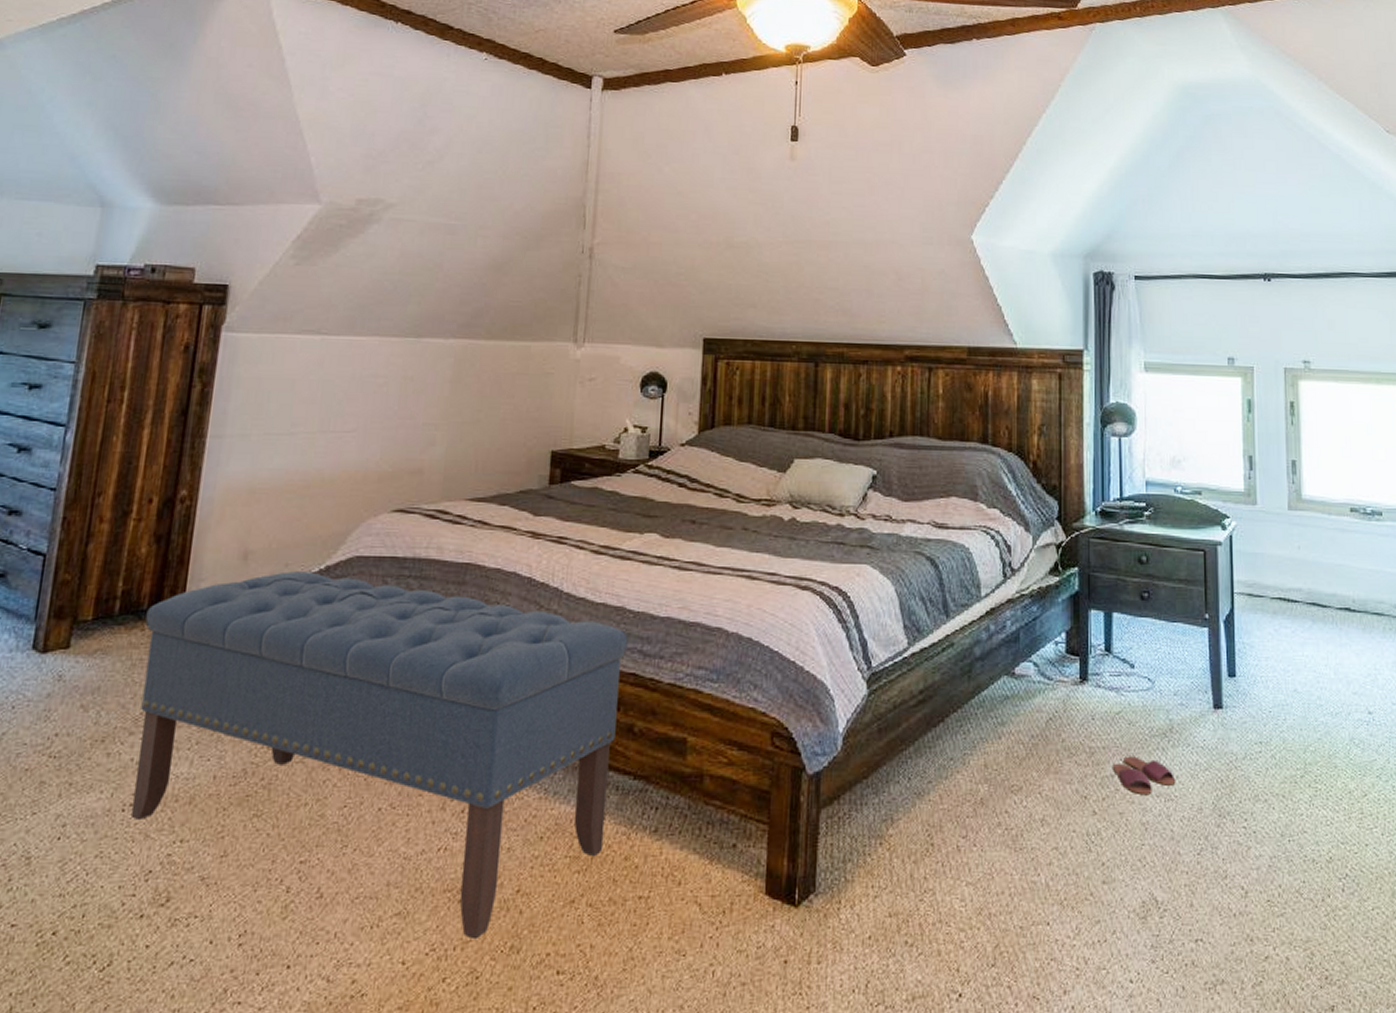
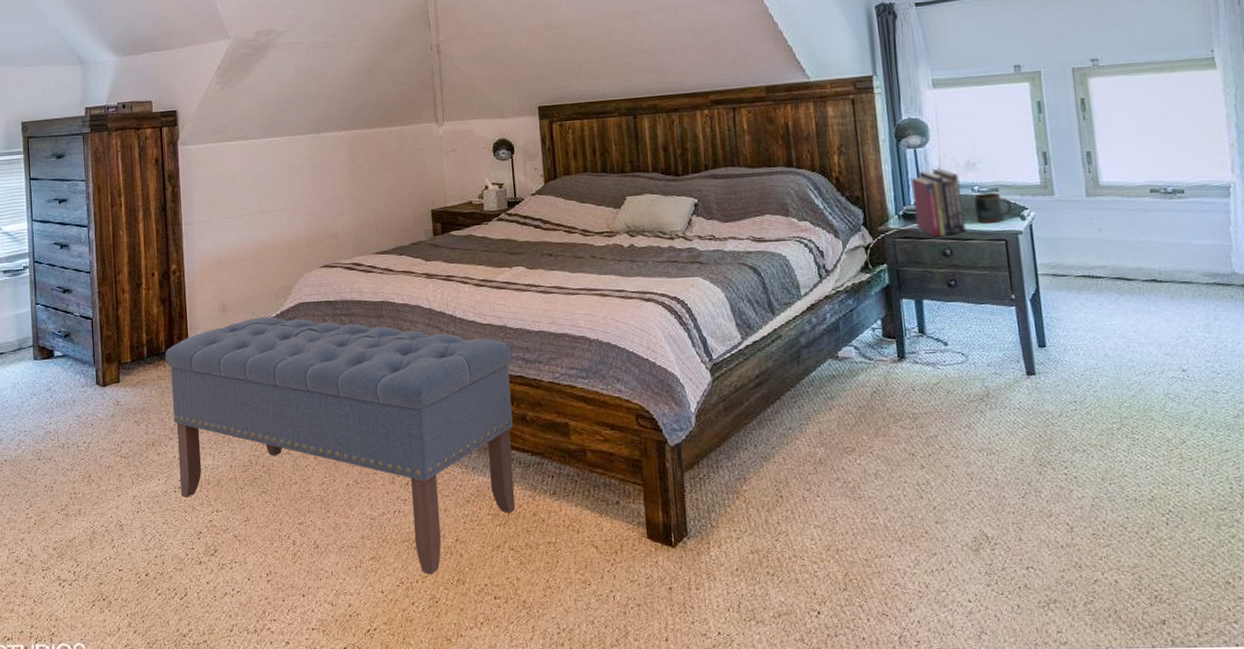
books: none [1112,462,1165,540] -> present [910,168,966,236]
slippers: present [1112,756,1176,796] -> none [934,419,996,451]
mug: none [1176,495,1215,530] -> present [974,192,1013,223]

